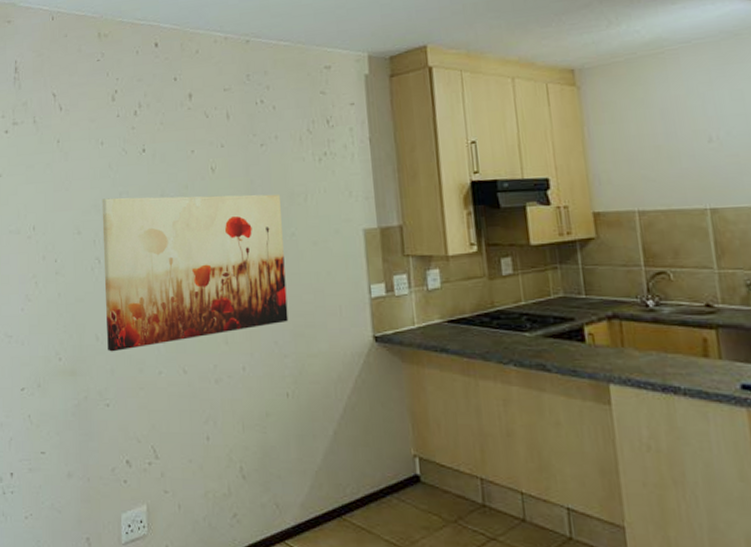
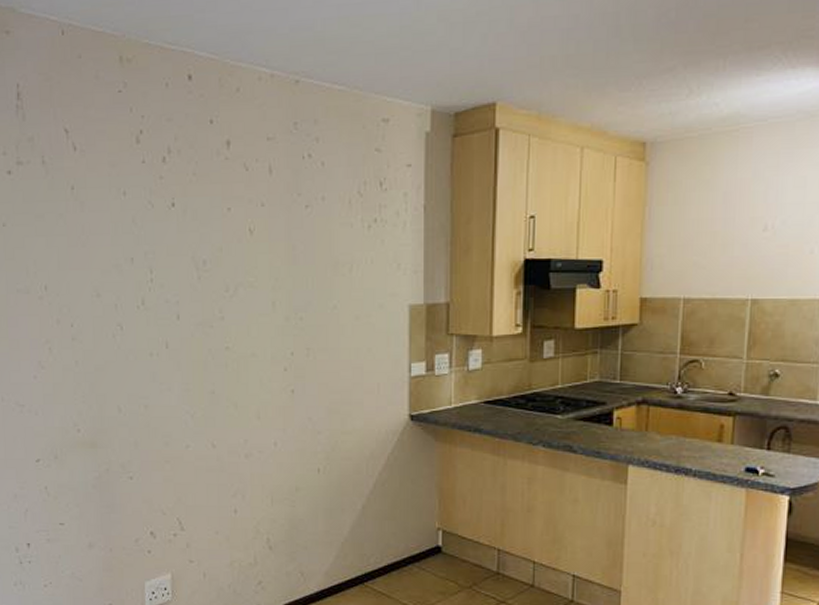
wall art: present [101,194,289,352] -> none [124,257,325,424]

